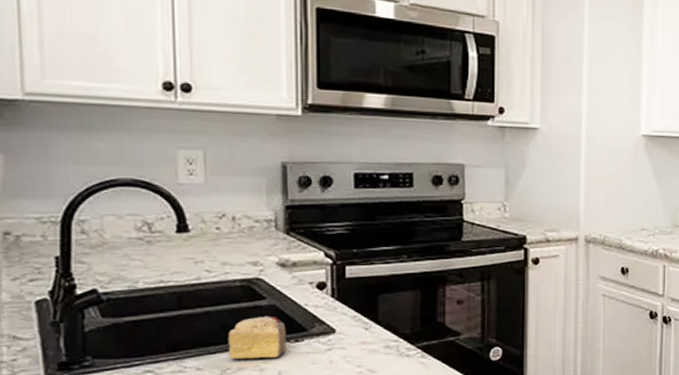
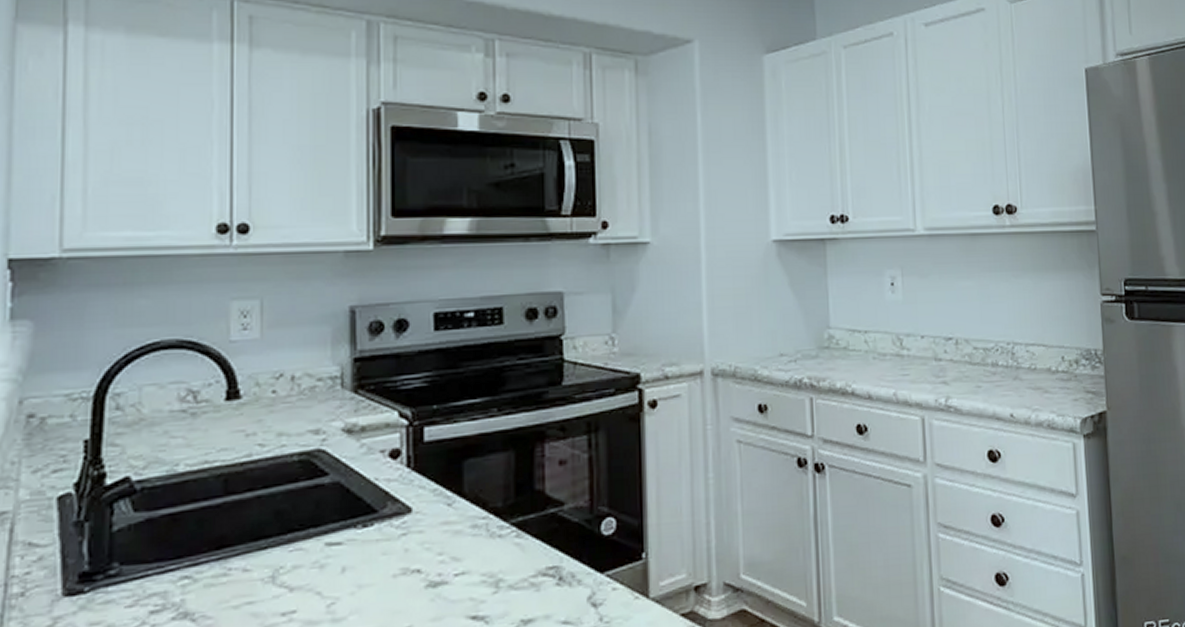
cake slice: present [228,316,287,360] -> none [282,496,352,555]

